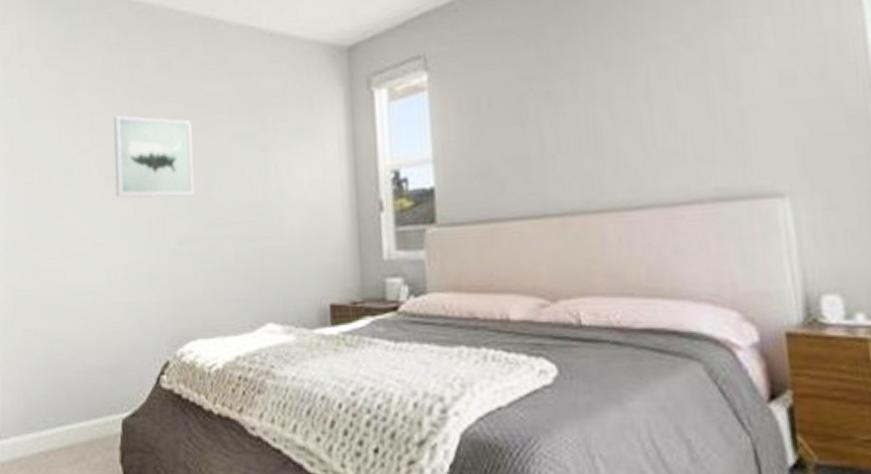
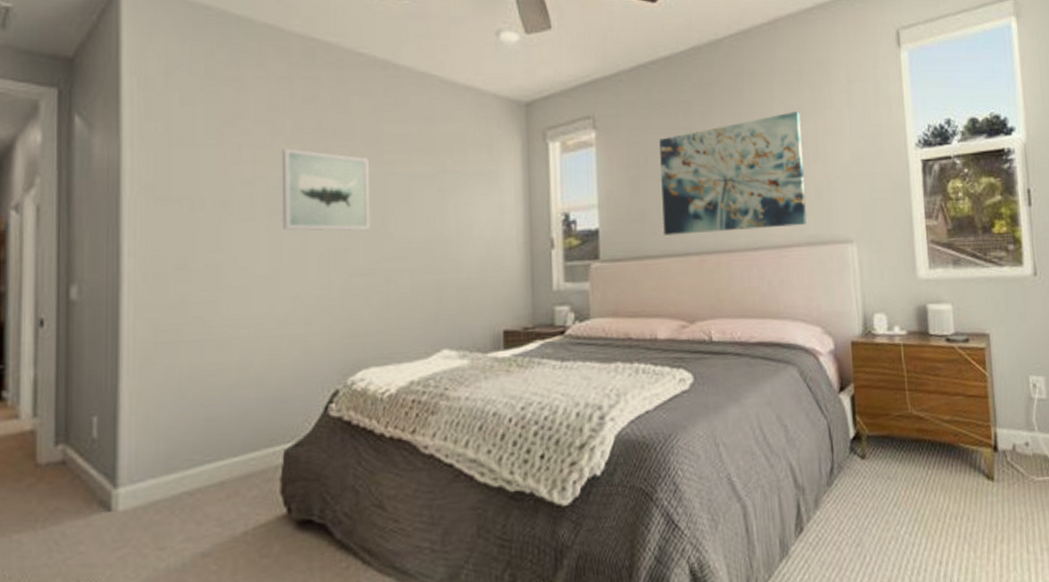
wall art: none [505,25,713,193] -> present [659,112,808,235]

